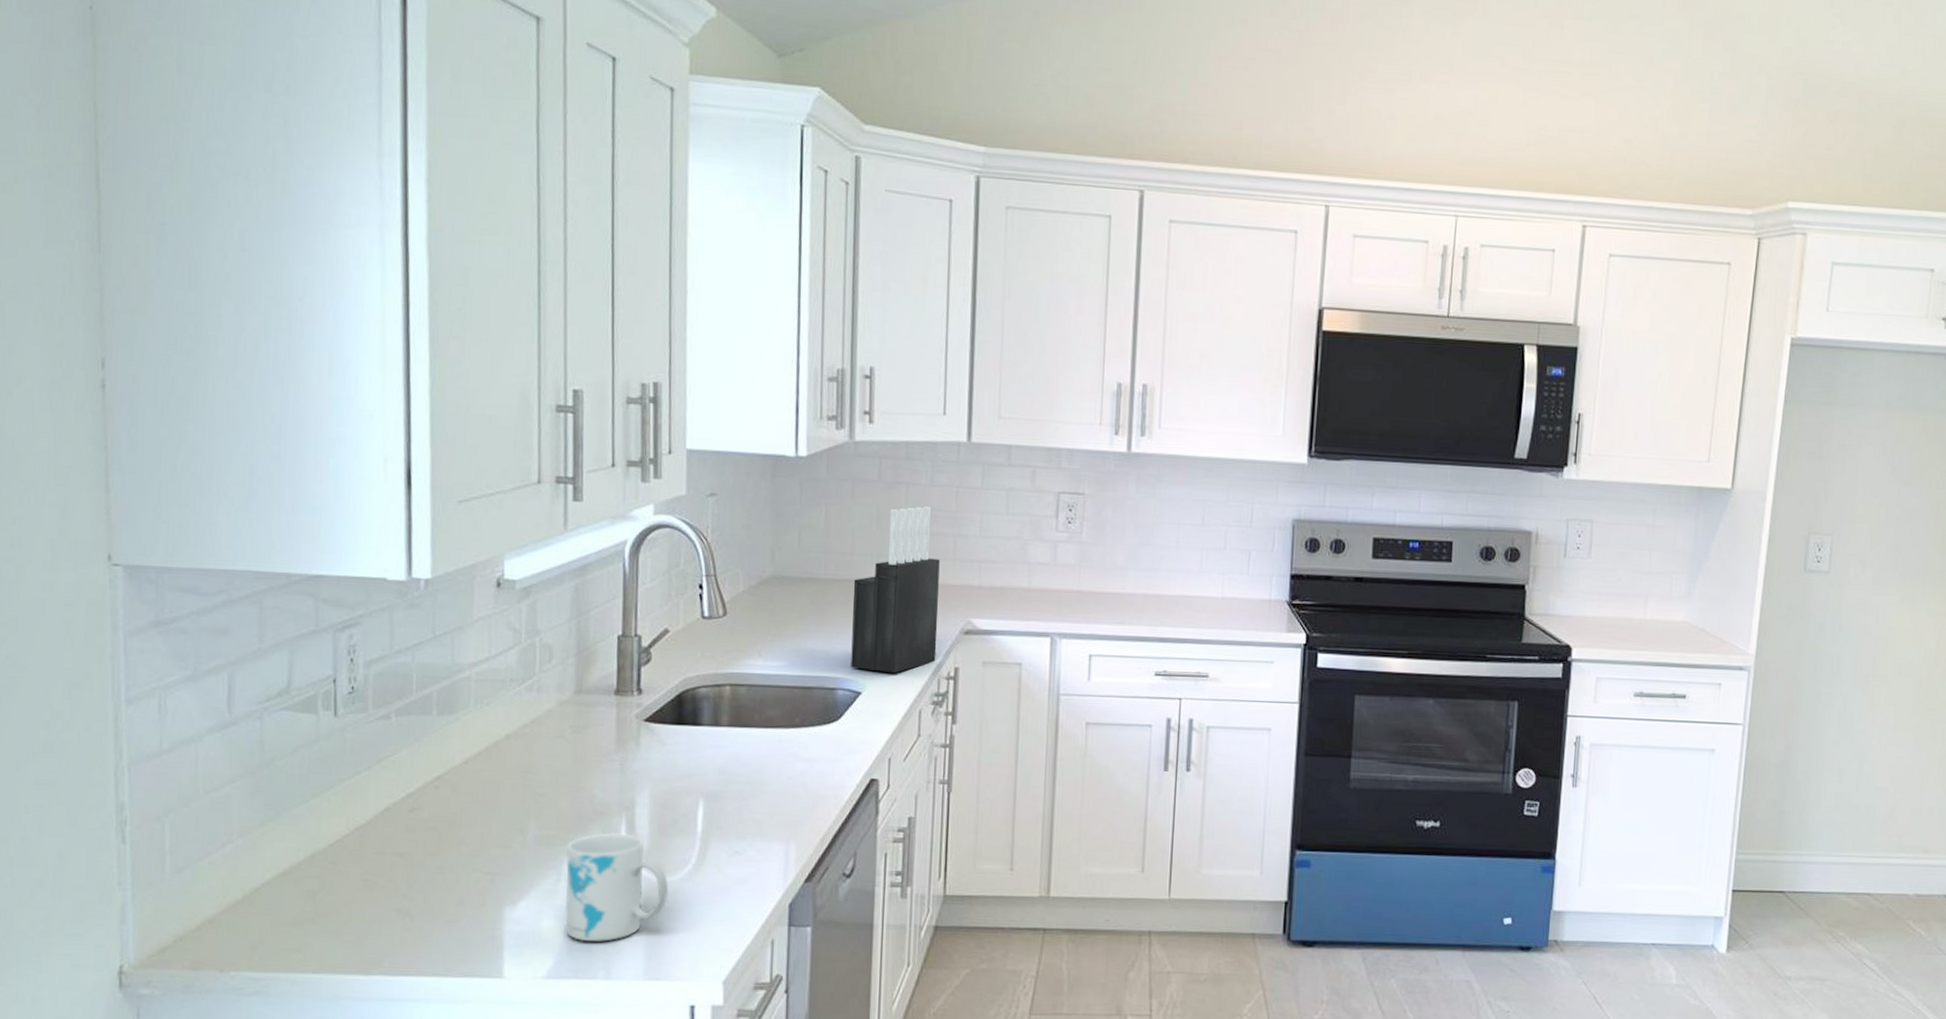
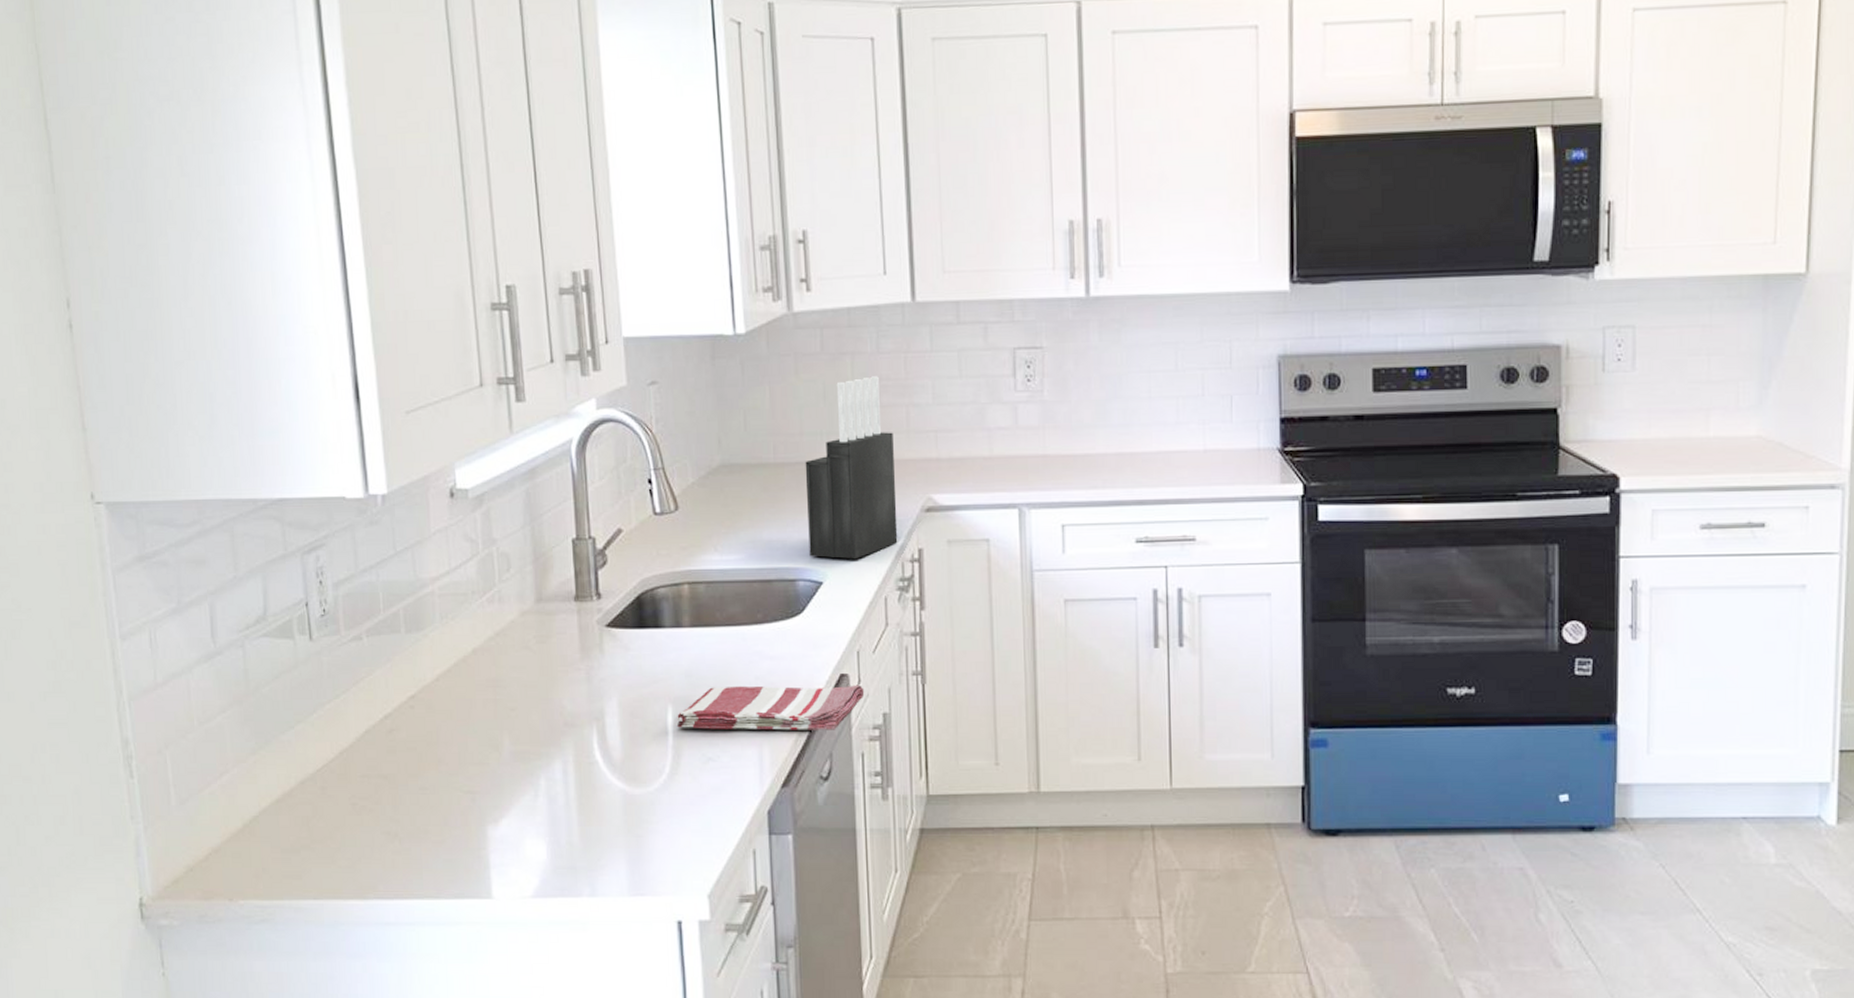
mug: present [565,832,669,942] -> none [541,745,646,859]
dish towel: none [706,784,893,831] -> present [676,685,865,730]

